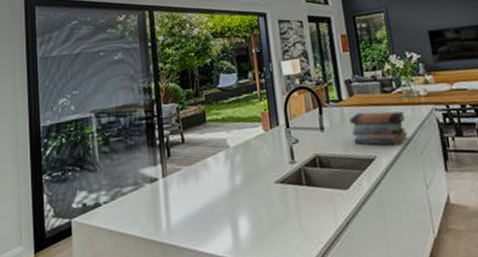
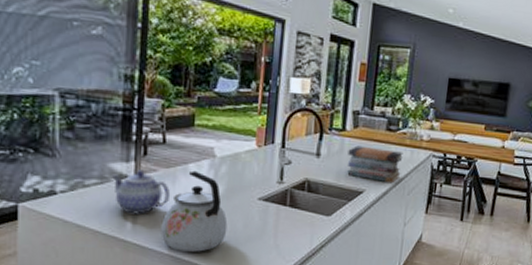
teapot: none [144,171,196,216] -> present [112,170,171,215]
kettle: none [192,163,253,247] -> present [161,170,228,252]

